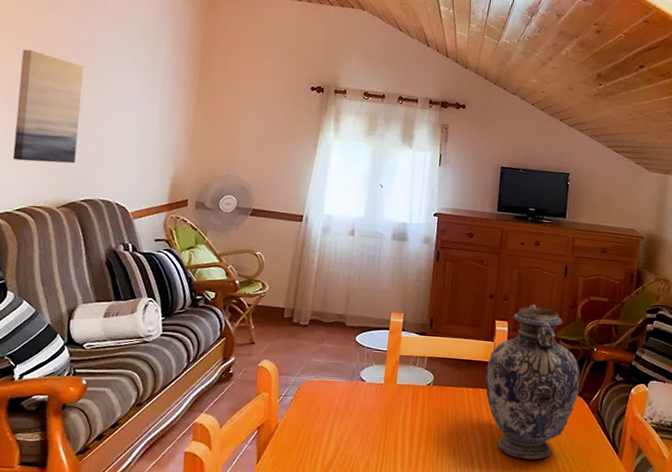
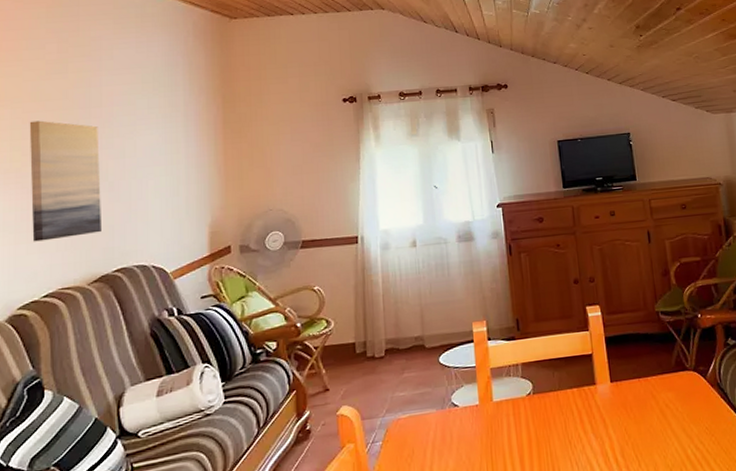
vase: present [485,304,580,460] -> none [587,280,693,457]

